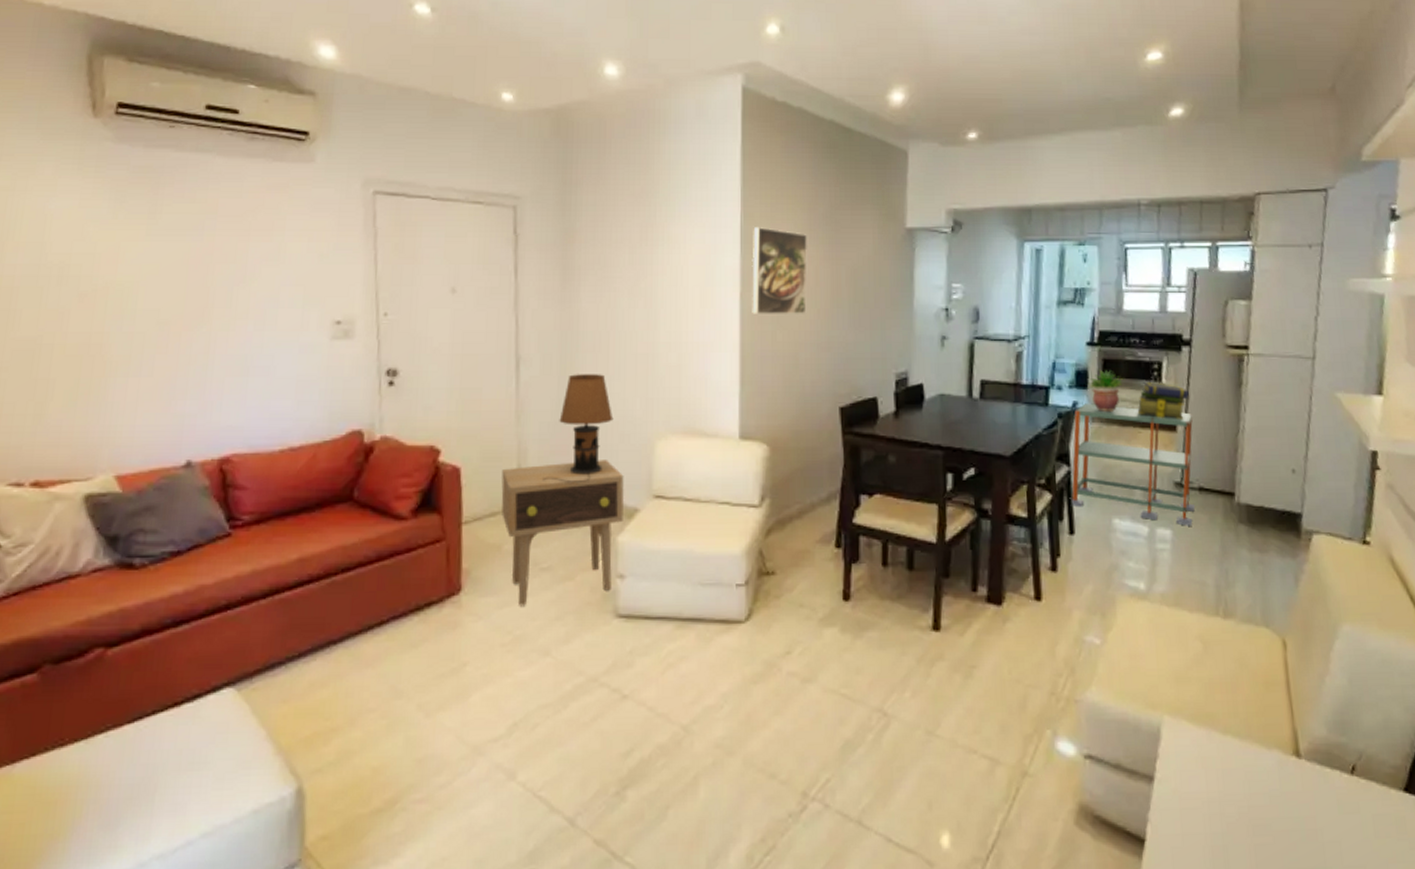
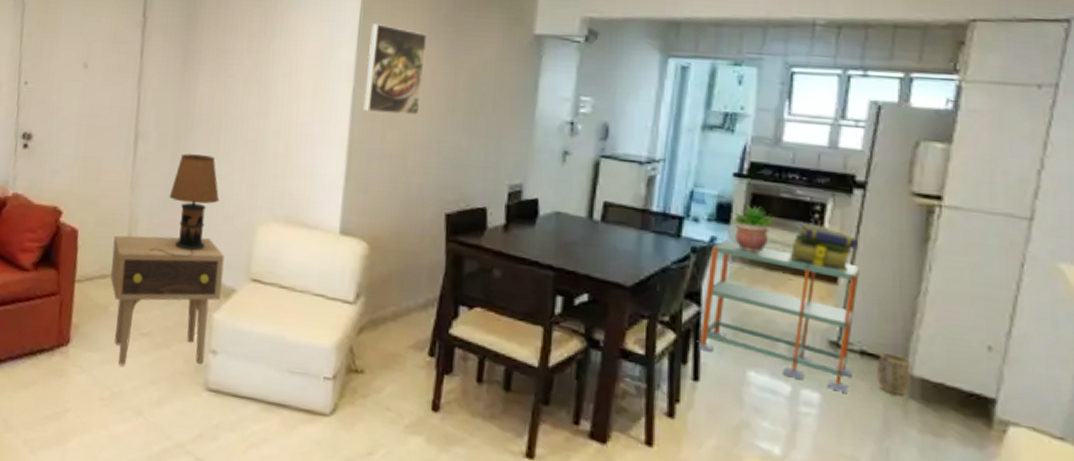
plant pot: none [1212,486,1239,523] -> present [877,352,913,396]

